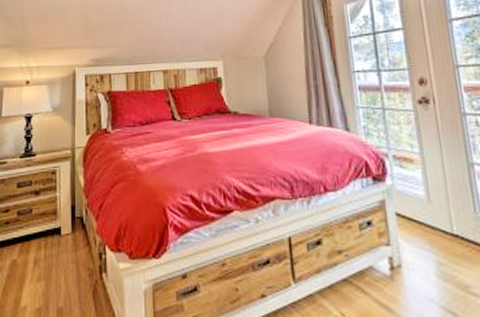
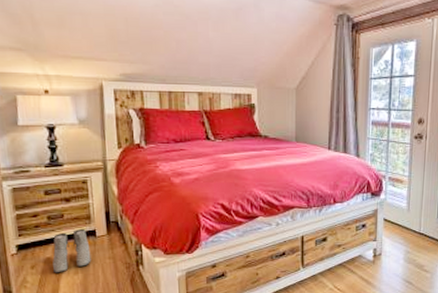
boots: none [18,227,55,280] -> present [52,229,91,273]

